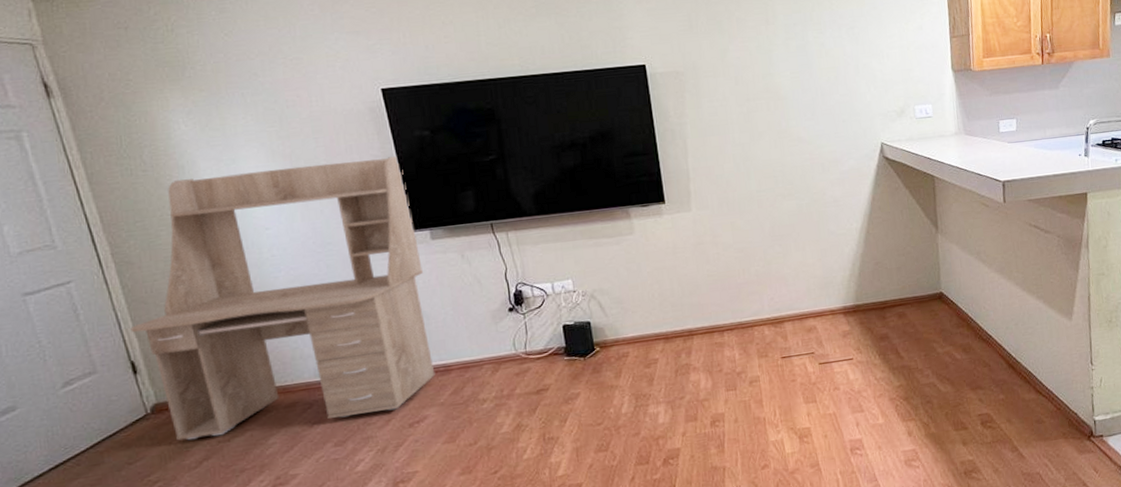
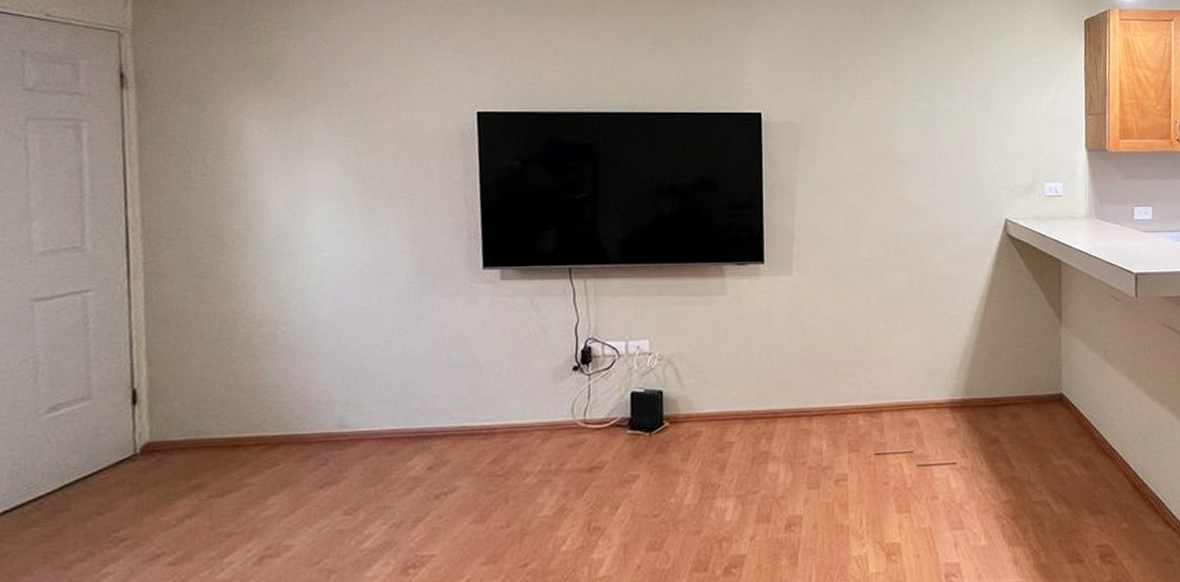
computer desk: present [130,156,435,441] -> none [142,185,485,491]

